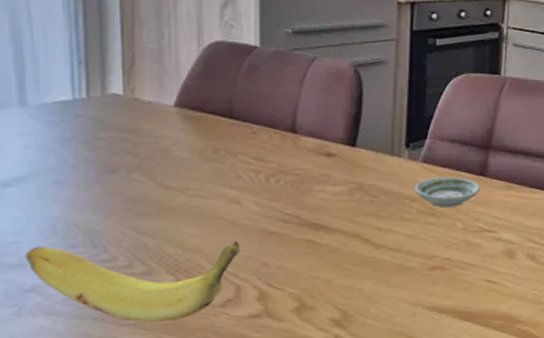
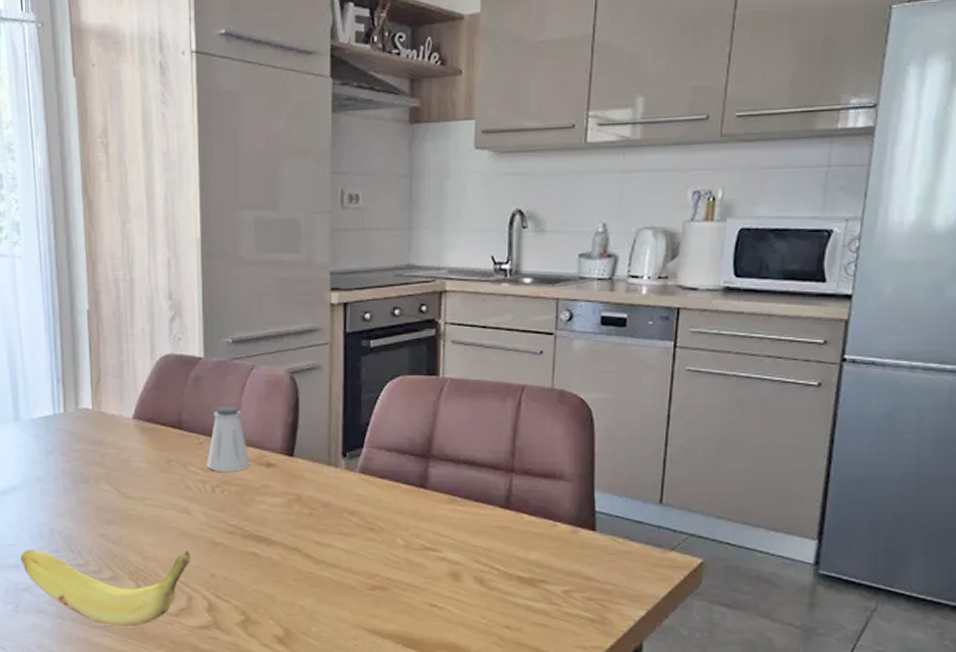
saltshaker: none [261,95,309,161] -> present [207,405,250,472]
saucer: present [414,176,480,208] -> none [352,488,420,523]

